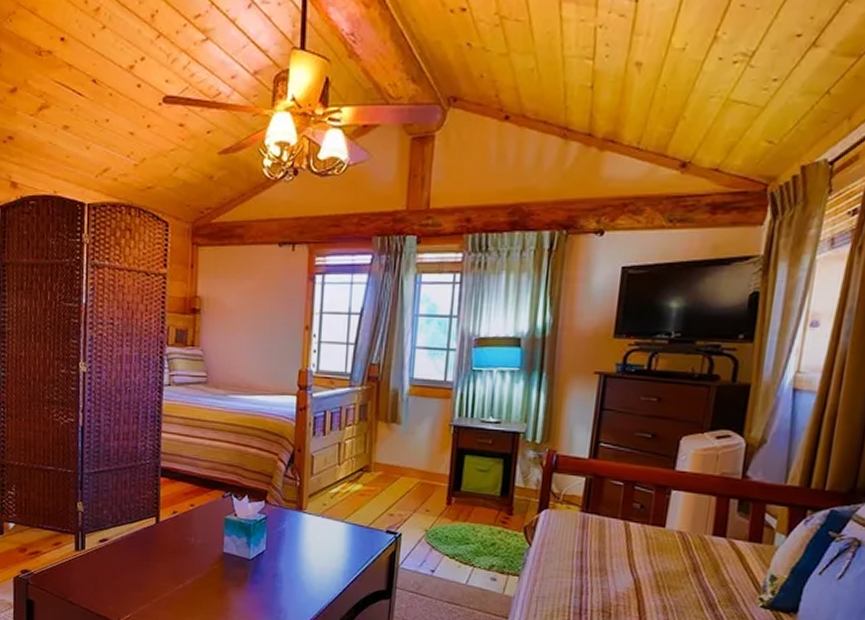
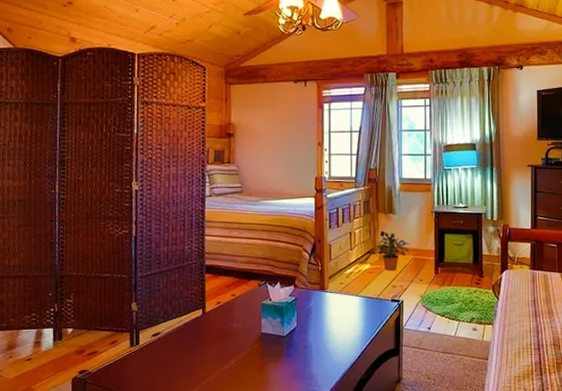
potted plant: none [371,444,417,495] -> present [376,231,410,271]

